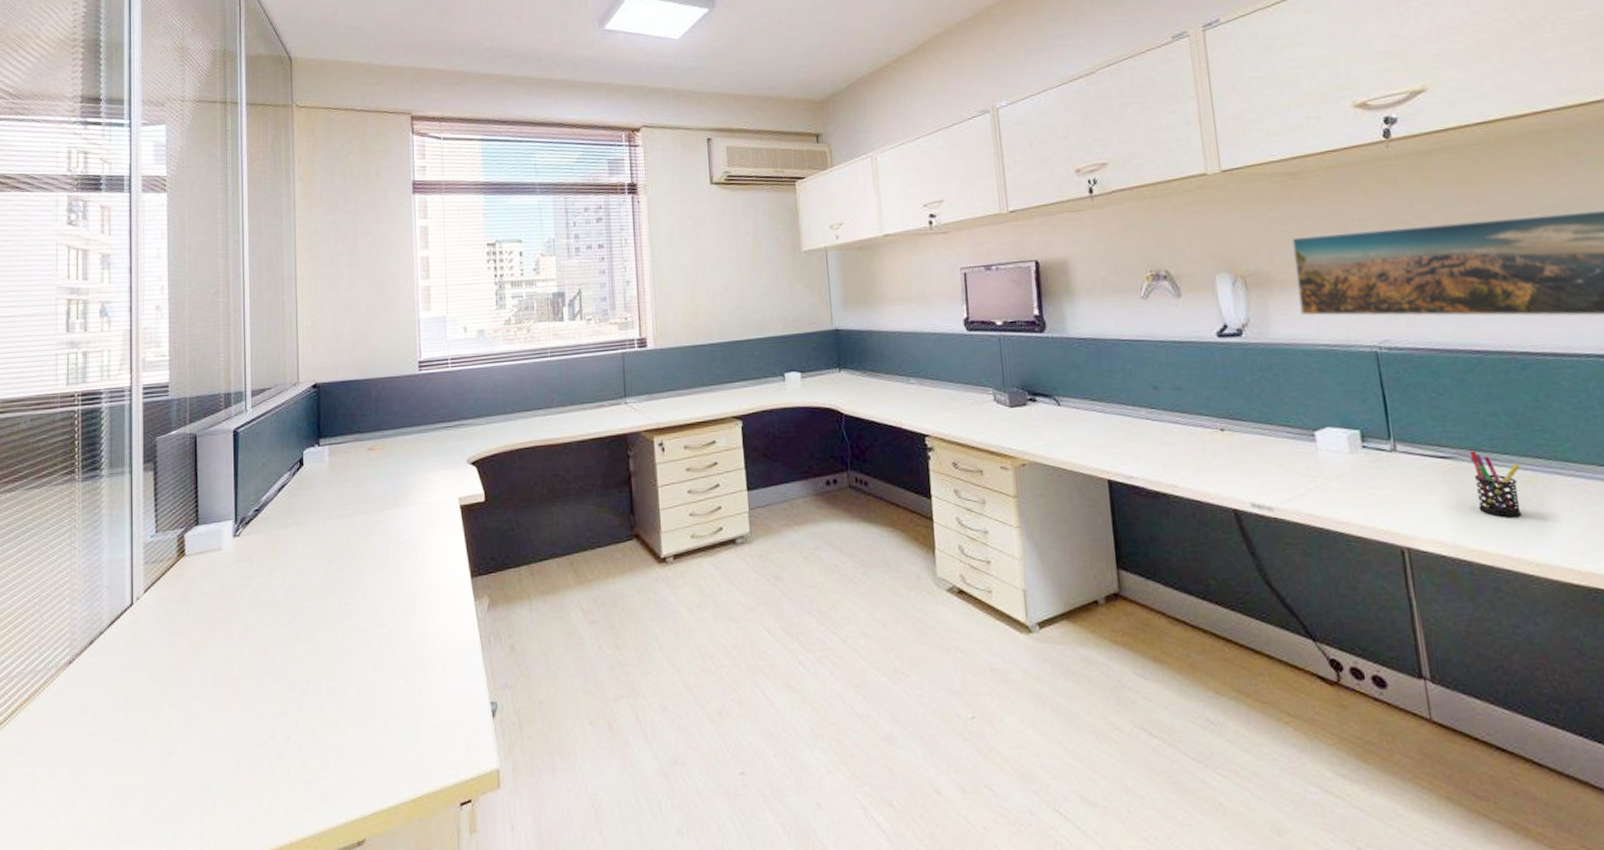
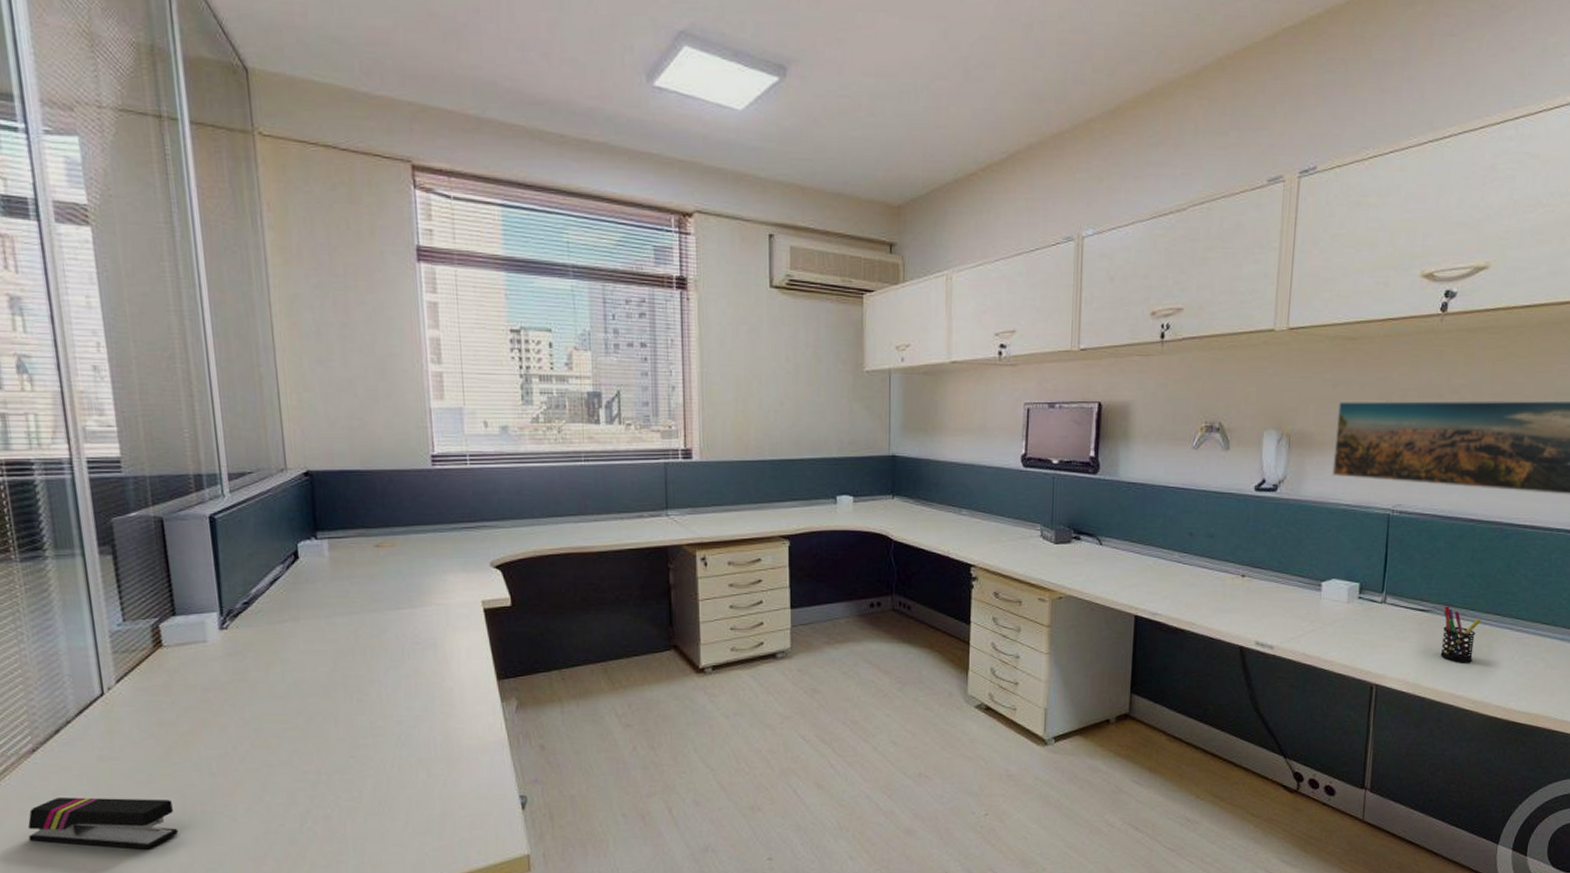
stapler: none [55,709,181,765] -> present [27,797,179,850]

